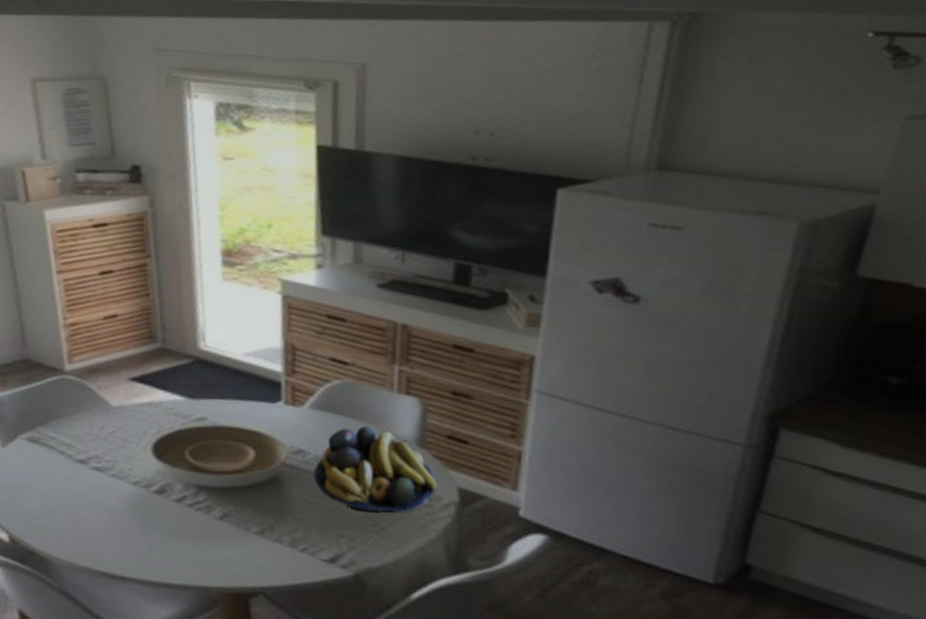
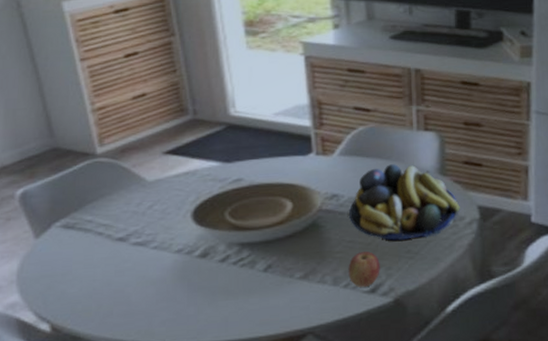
apple: none [307,516,343,555] -> present [348,251,380,287]

